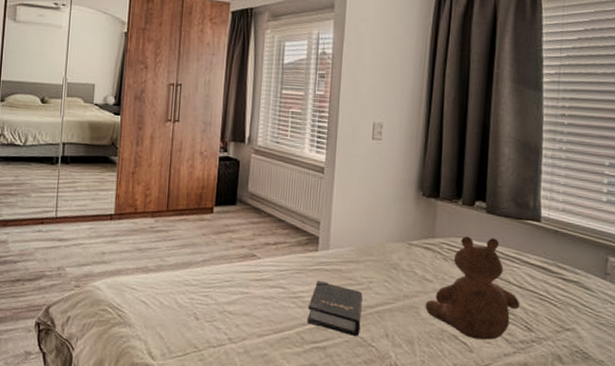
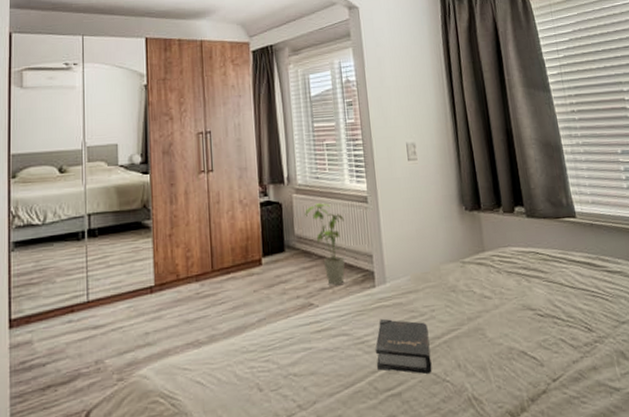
house plant: none [260,166,298,244] -> present [305,203,345,286]
teddy bear: present [425,236,520,340] -> none [489,241,577,351]

